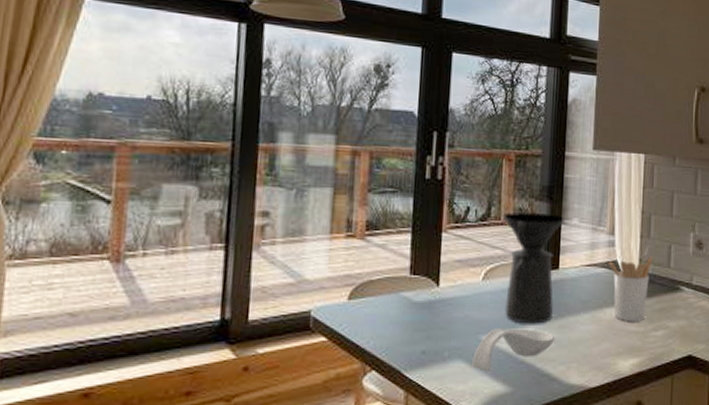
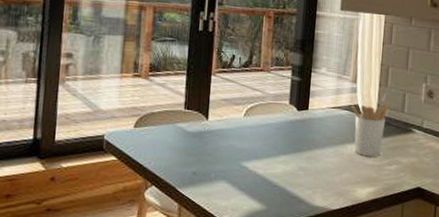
spoon rest: present [472,328,554,372] -> none [234,157,303,192]
coffee maker: present [503,212,564,324] -> none [262,61,314,155]

